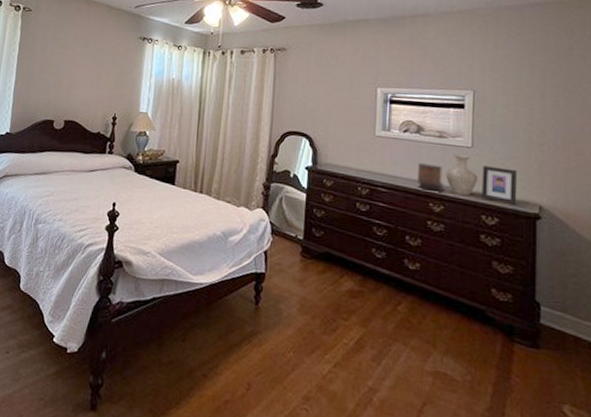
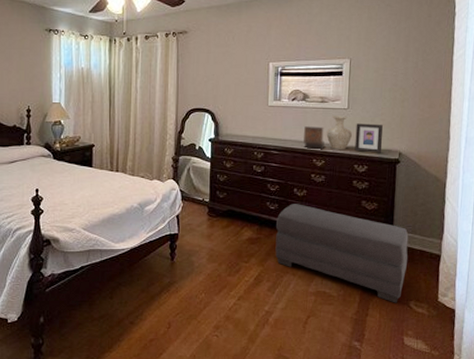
ottoman: none [381,254,558,404] -> present [275,204,409,303]

